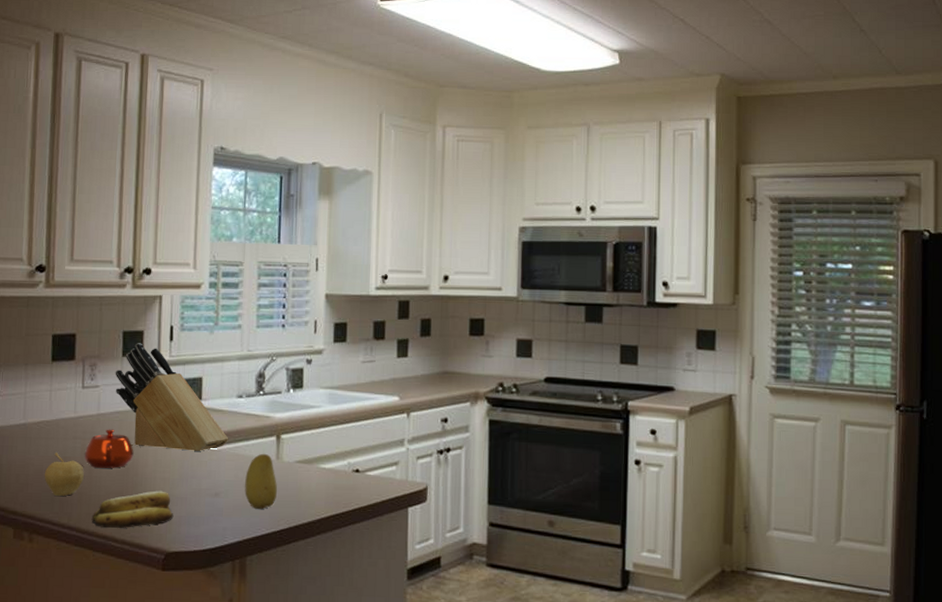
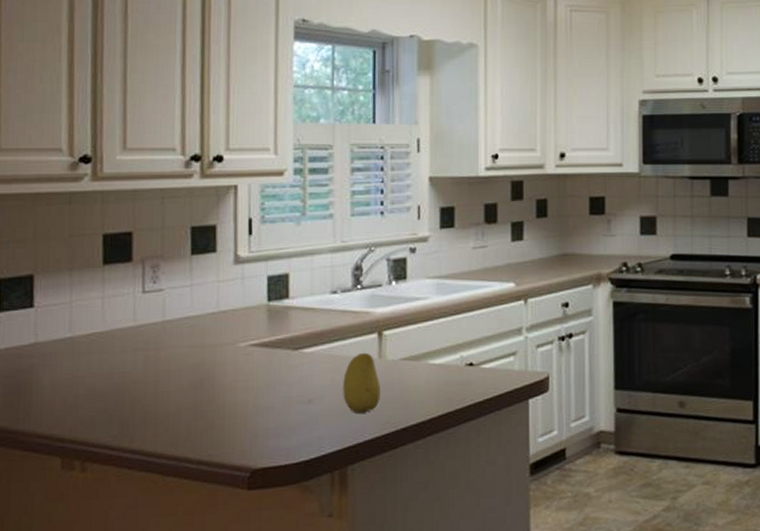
fruit: present [44,453,84,497] -> none [98,368,148,418]
teapot: present [84,429,134,468] -> none [147,337,209,382]
banana: present [91,490,174,528] -> none [159,402,260,448]
knife block: present [115,343,229,452] -> none [182,239,323,356]

